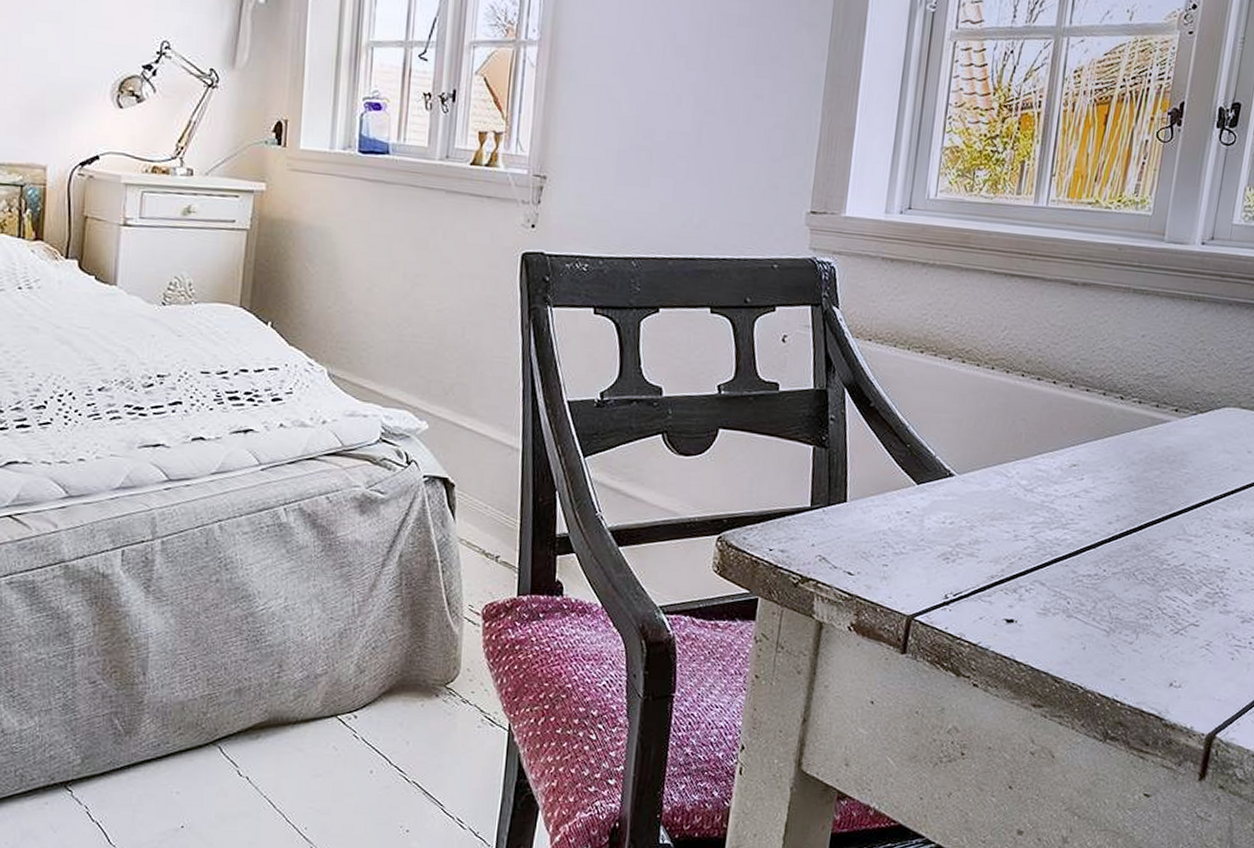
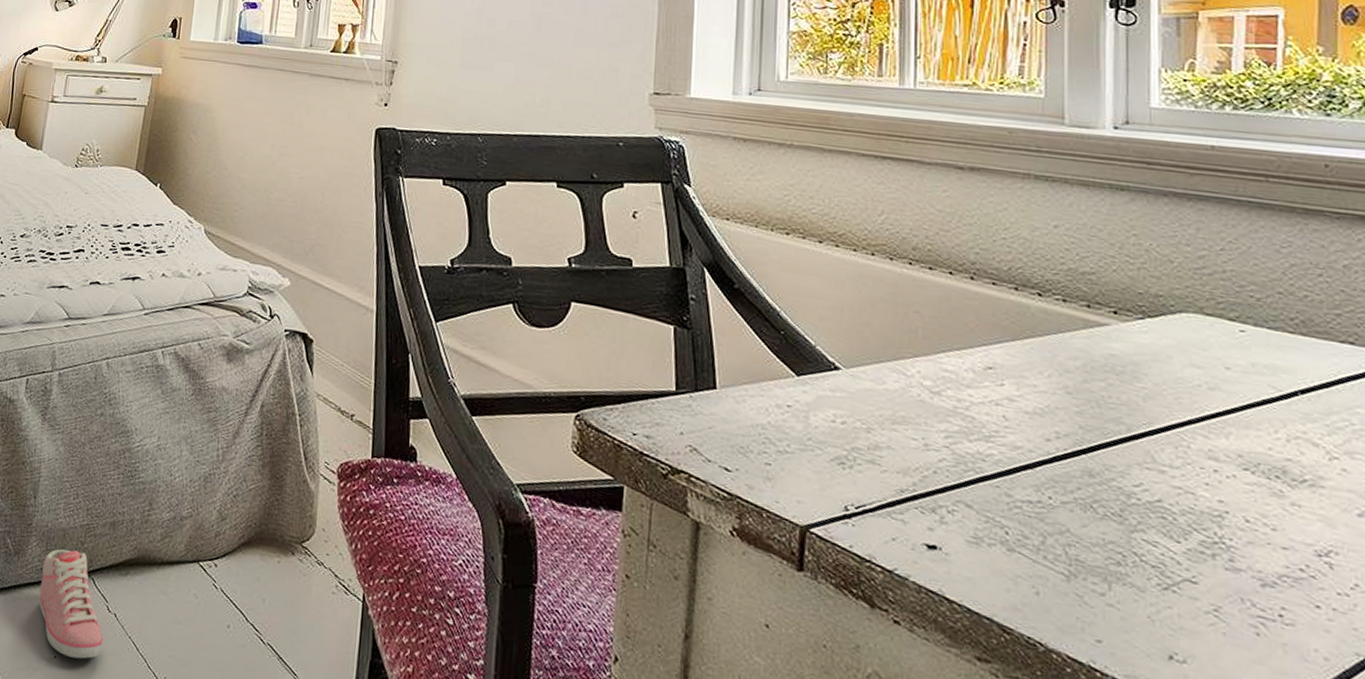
sneaker: none [159,721,236,825] -> present [39,549,103,659]

